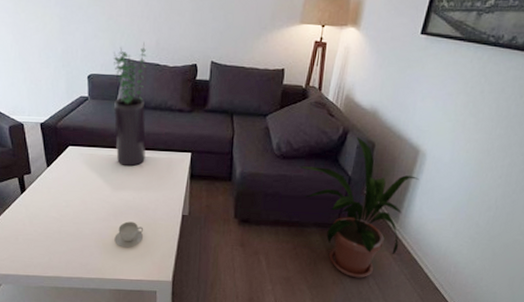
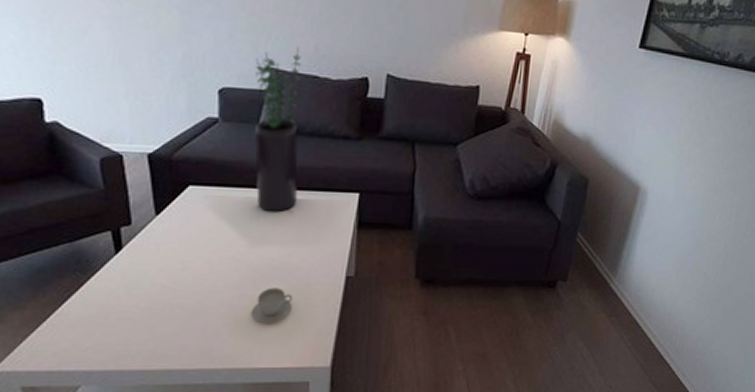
house plant: present [299,136,420,278] -> none [498,170,640,349]

